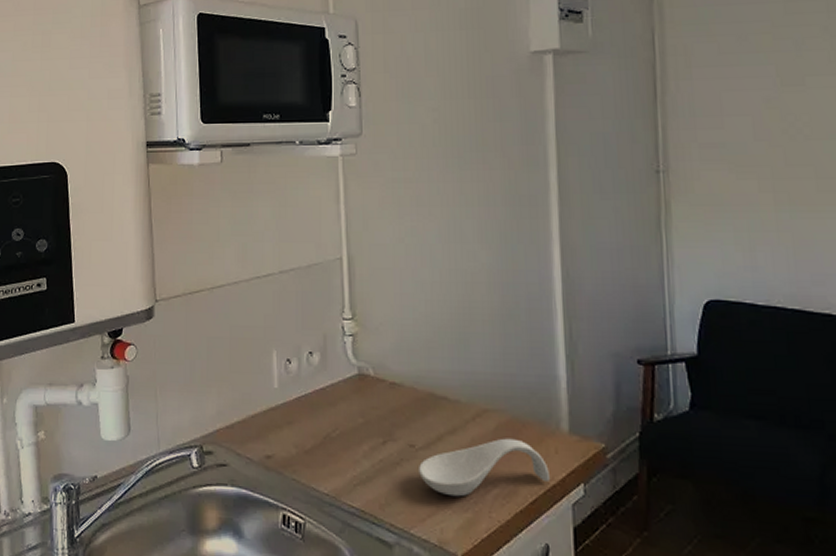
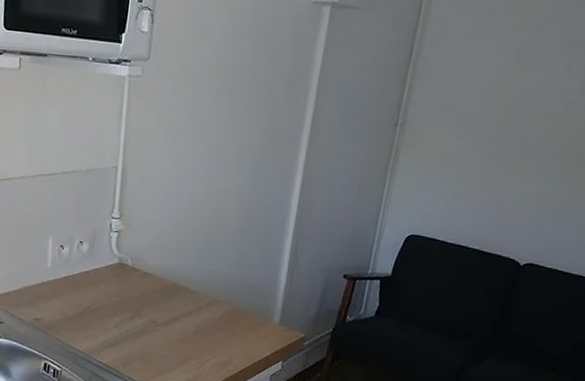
spoon rest: present [417,438,549,497] -> none [156,323,258,363]

